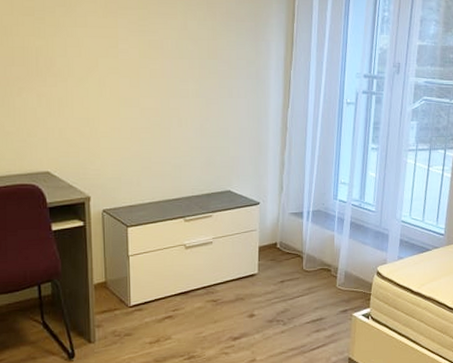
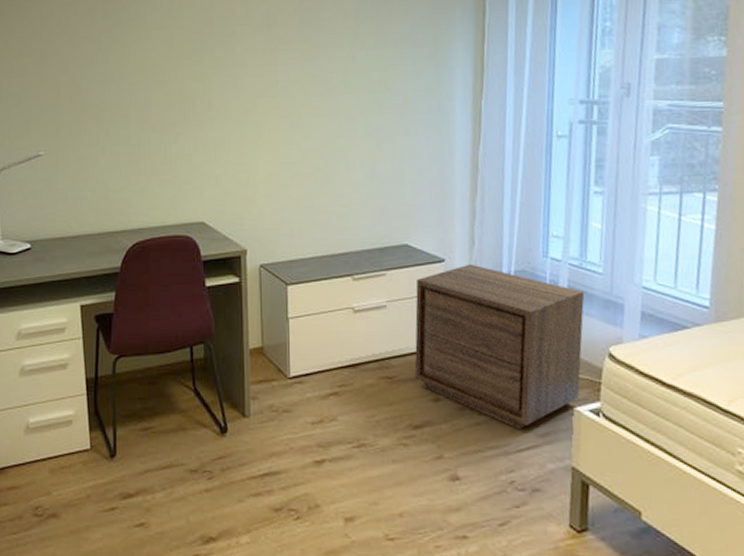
nightstand: none [234,206,362,334] -> present [414,264,585,430]

